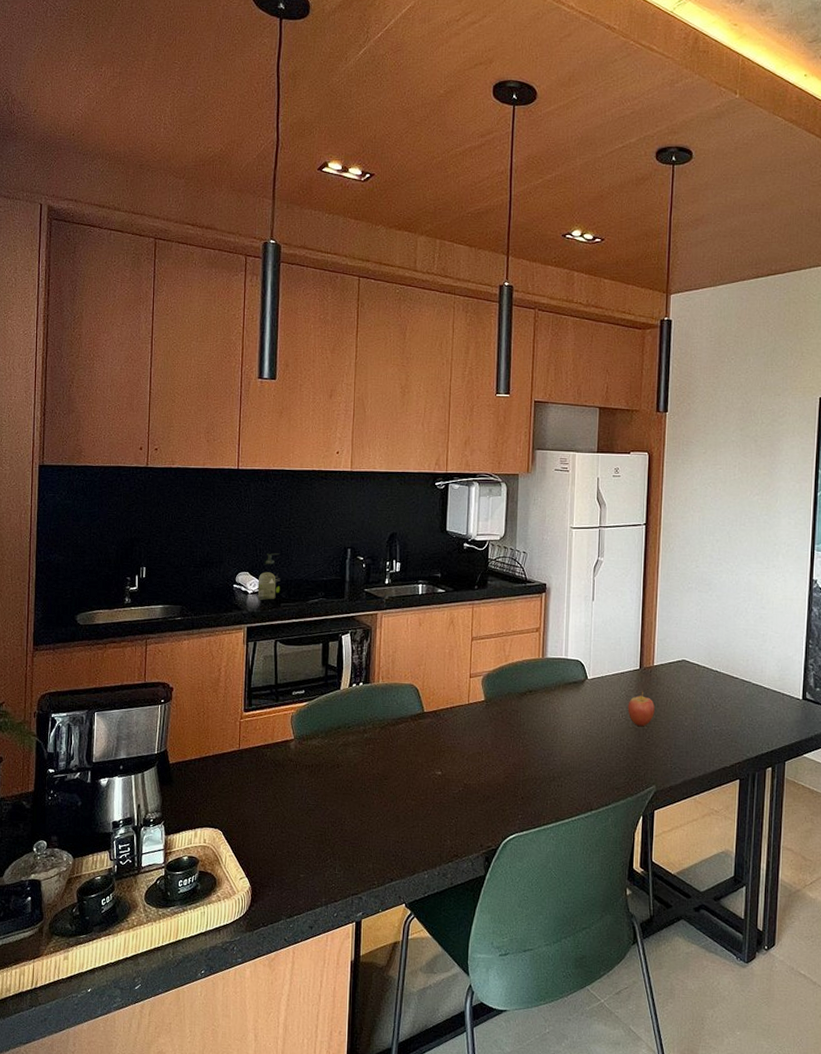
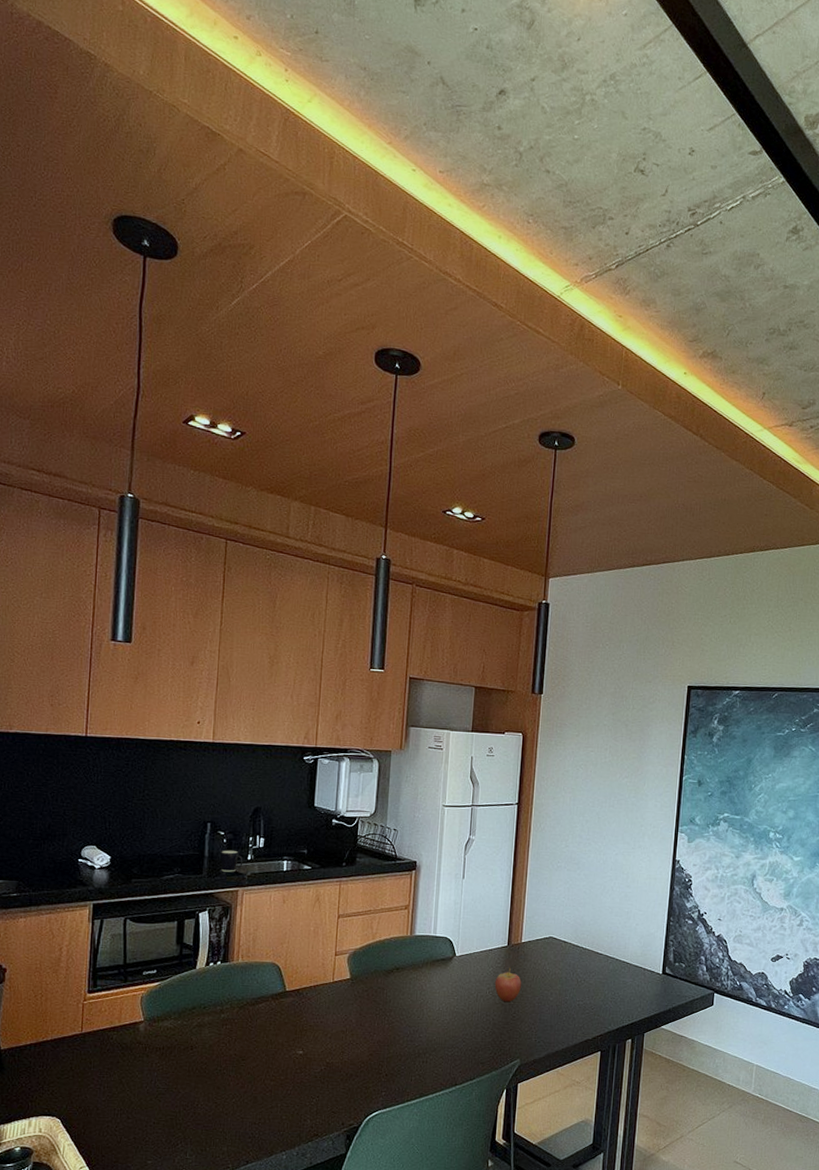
soap dispenser: present [257,553,281,601] -> none [105,826,132,876]
mug: none [360,574,381,596] -> present [220,850,243,872]

